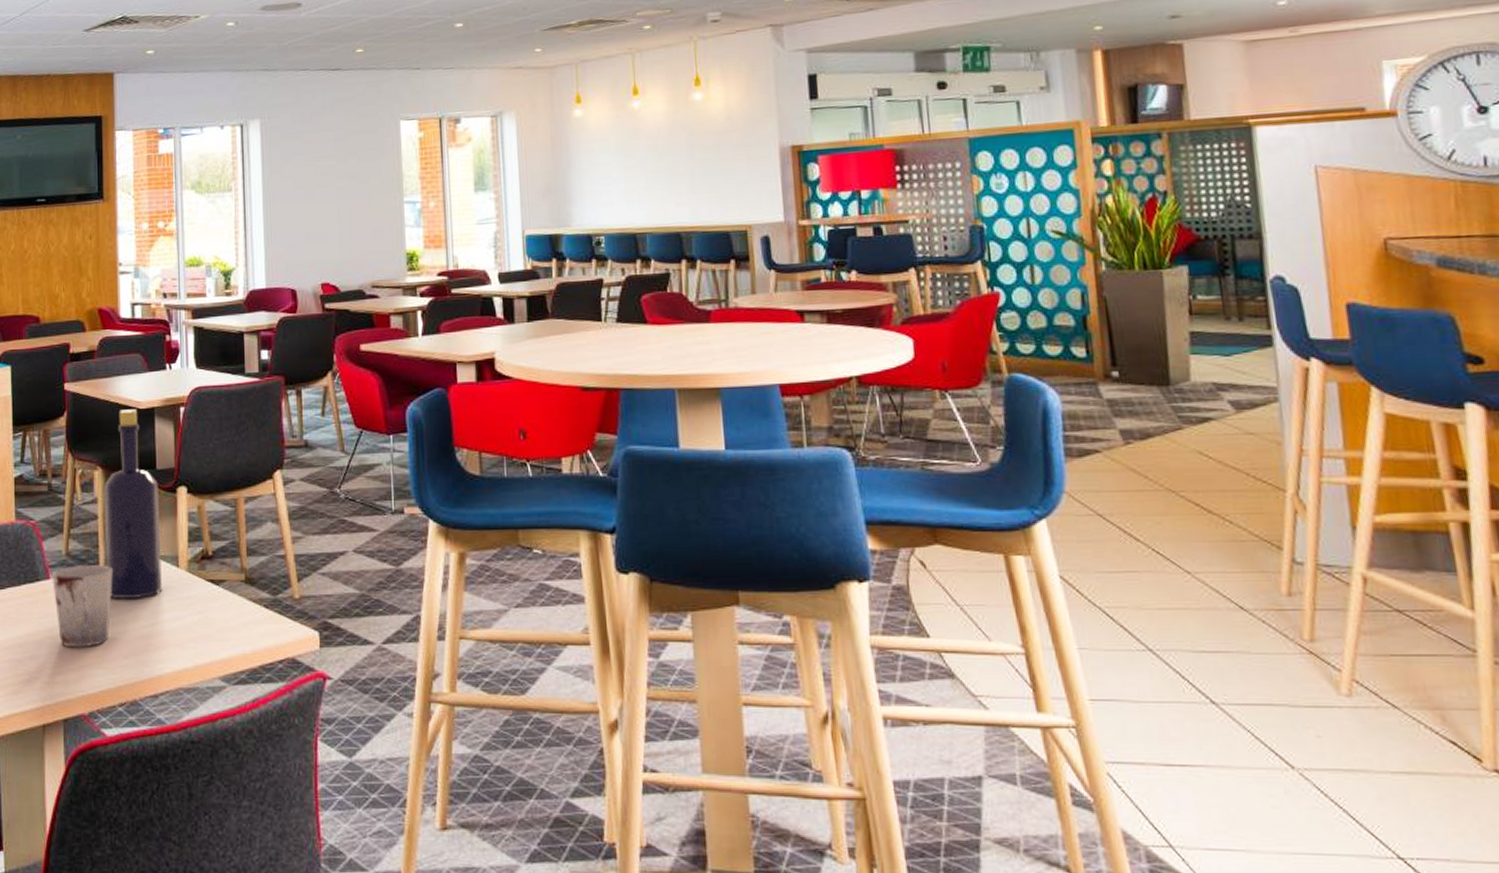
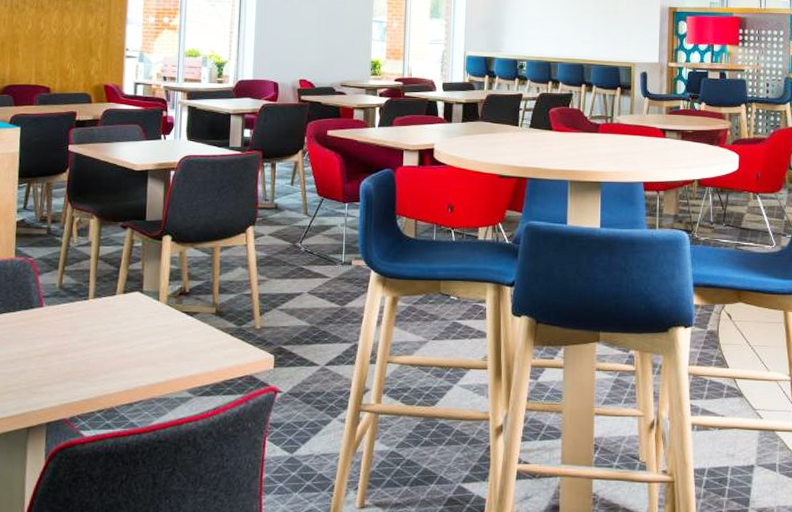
cup: present [51,565,113,648] -> none [44,297,100,364]
bottle: present [103,409,163,598] -> none [94,170,147,325]

